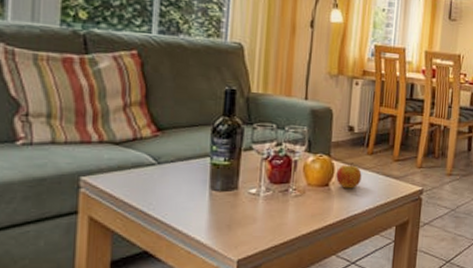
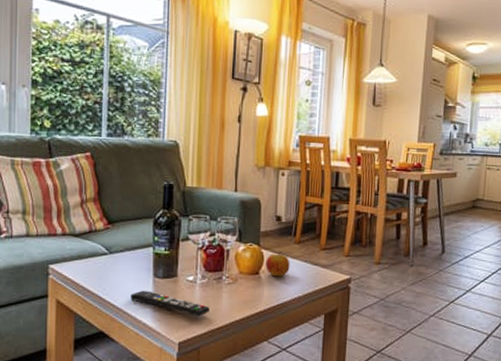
remote control: none [182,204,274,232] -> present [130,290,209,317]

